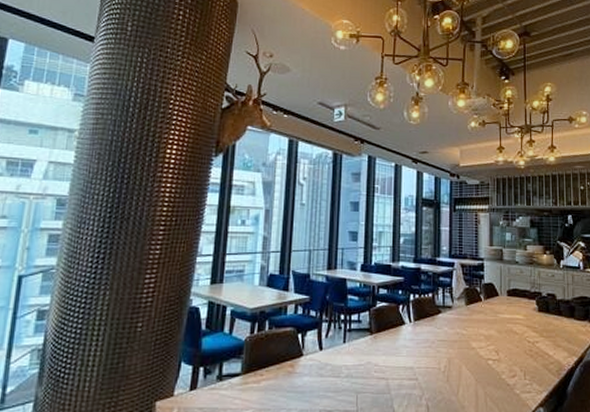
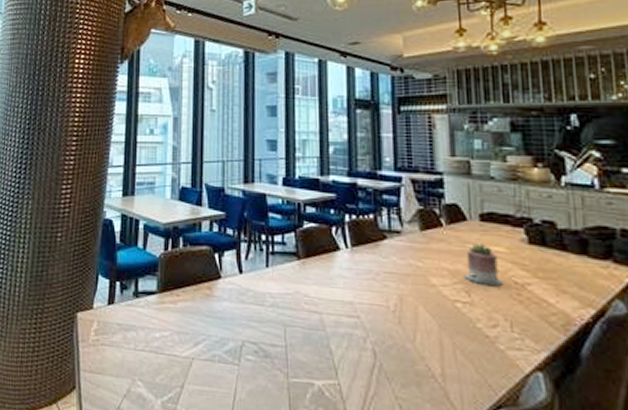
succulent planter: none [495,313,520,345] -> present [464,243,503,285]

